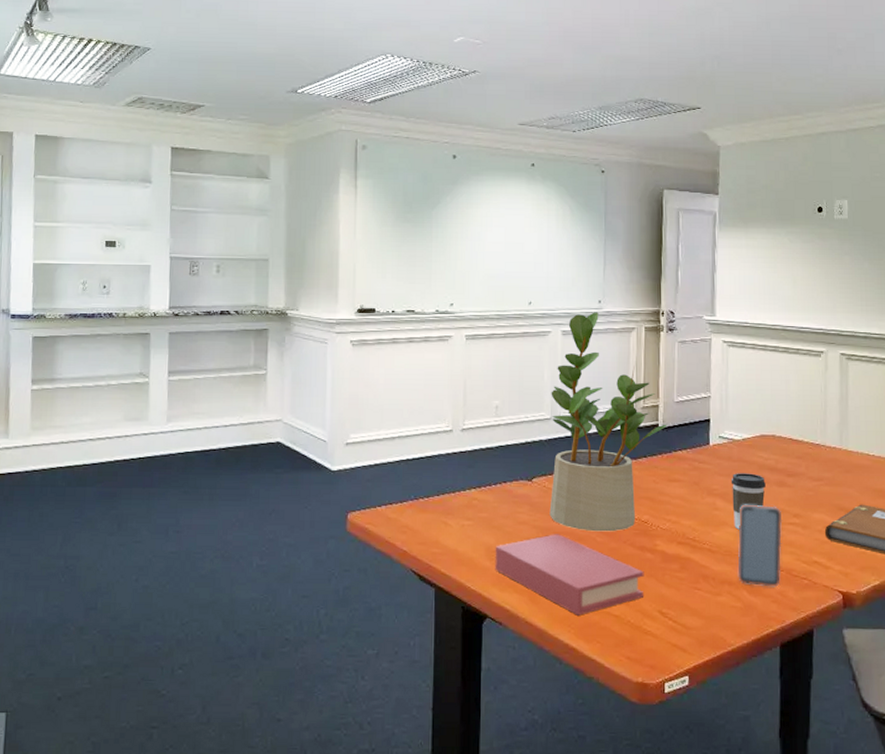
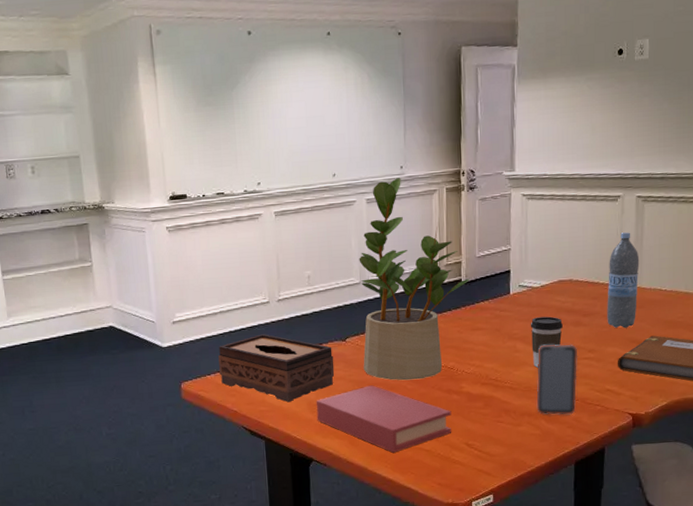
tissue box: none [391,465,518,546] -> present [218,334,335,402]
water bottle: none [812,390,845,493] -> present [607,232,640,328]

